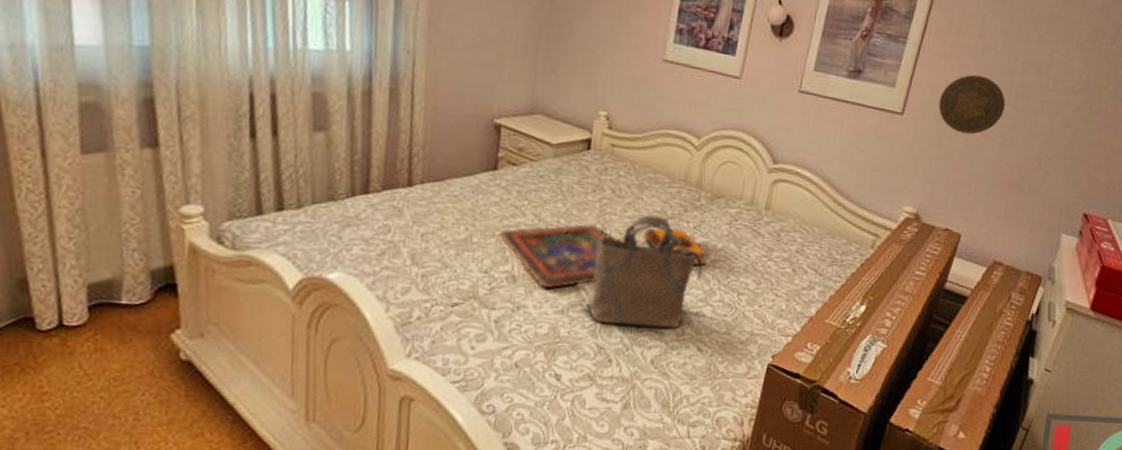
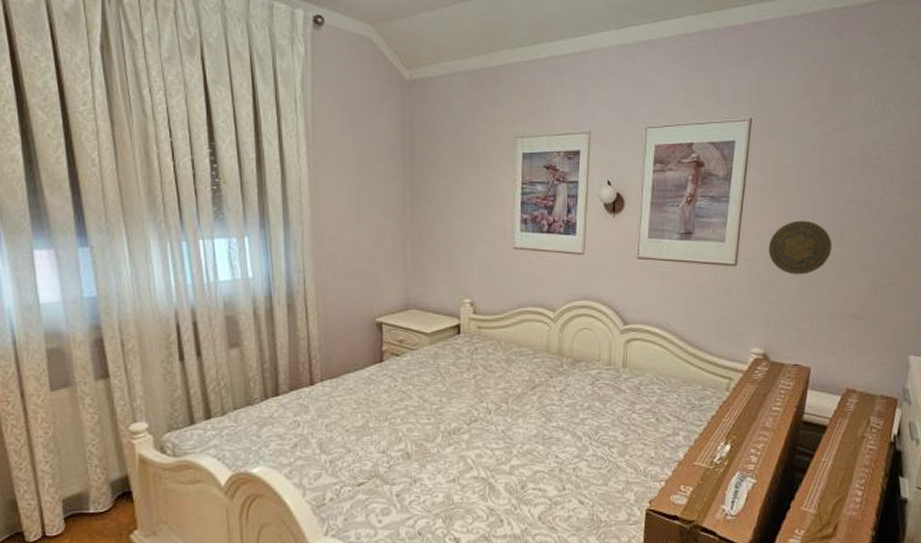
painted panel: present [499,223,611,289] -> none [391,399,488,462]
tote bag: present [590,215,703,329] -> none [477,385,573,487]
hardback book: present [644,228,708,267] -> none [517,394,577,426]

